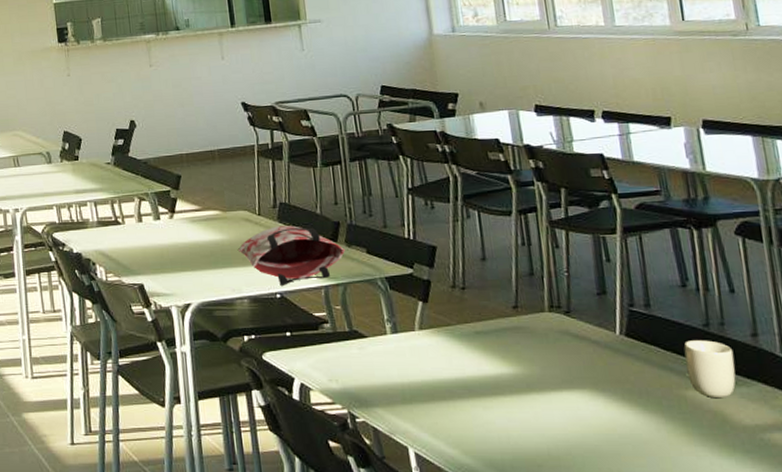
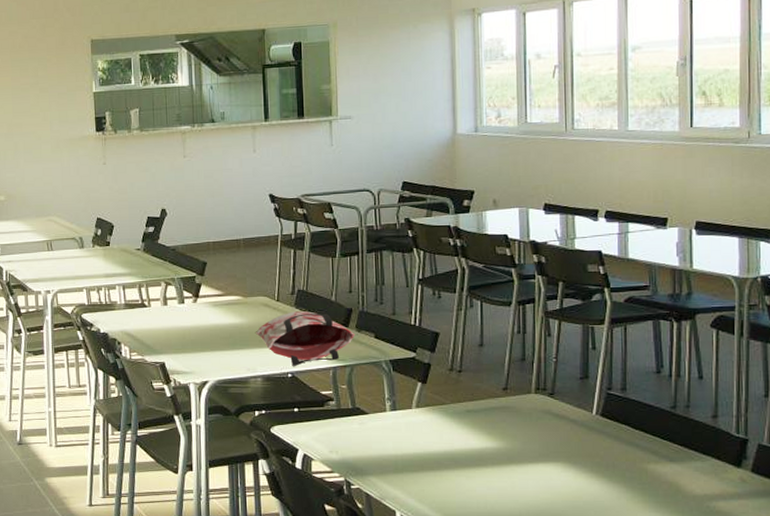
cup: present [683,340,736,399] -> none [651,420,694,472]

